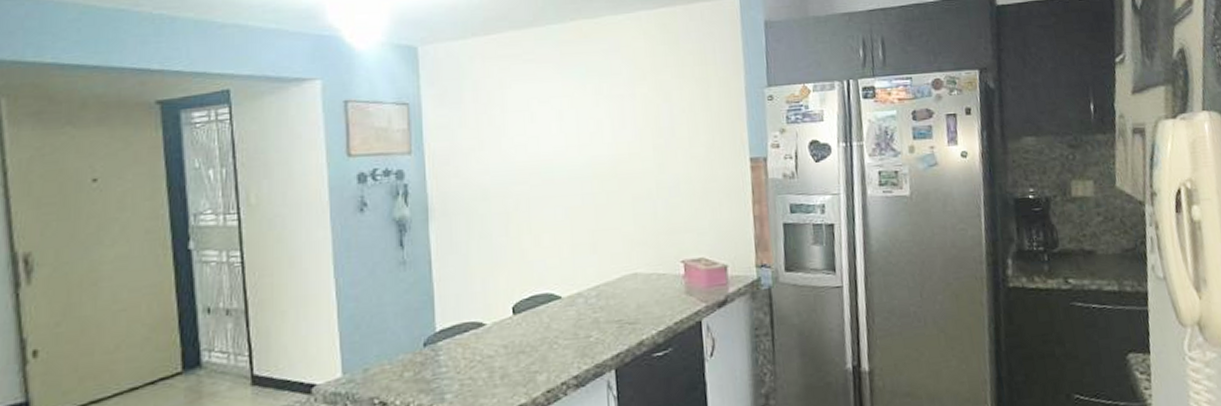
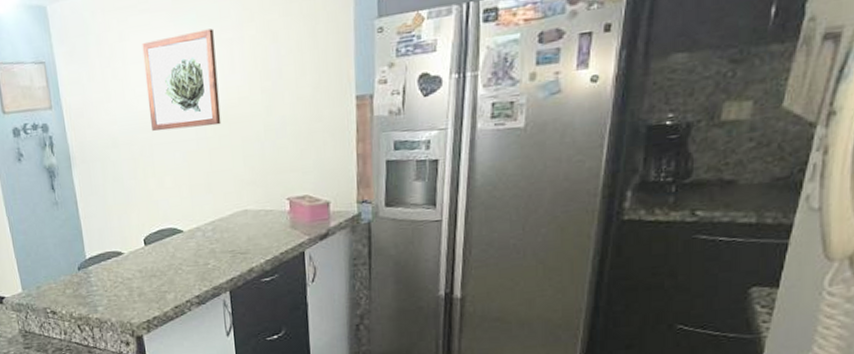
wall art: none [524,84,610,184] -> present [142,28,221,131]

